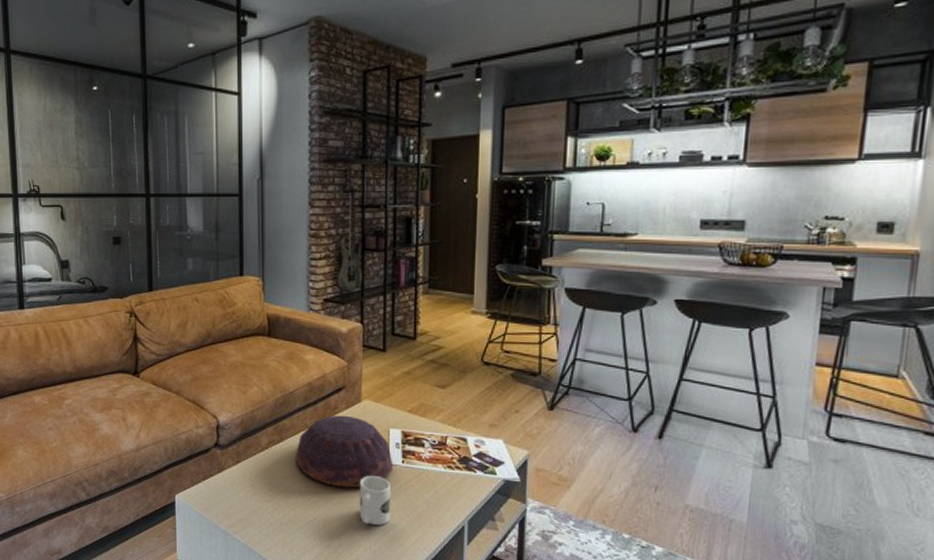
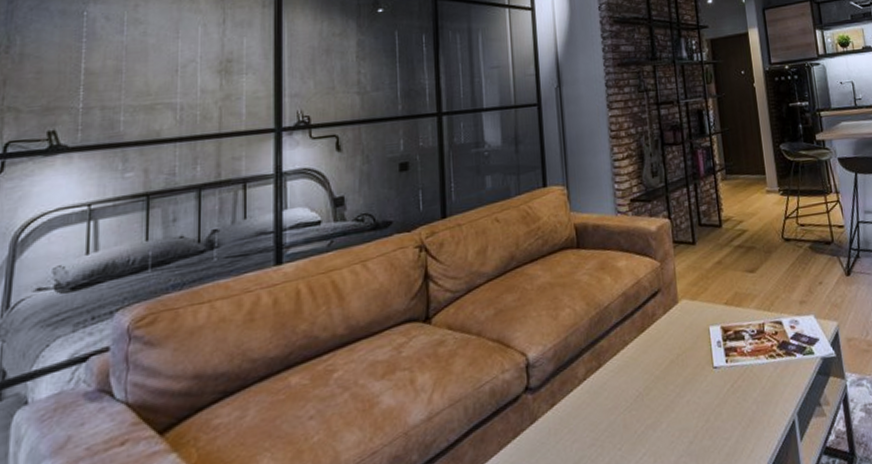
bowl: present [296,415,394,488] -> none [617,321,718,408]
mug: present [359,476,390,525] -> none [686,384,722,446]

